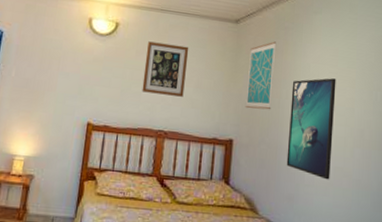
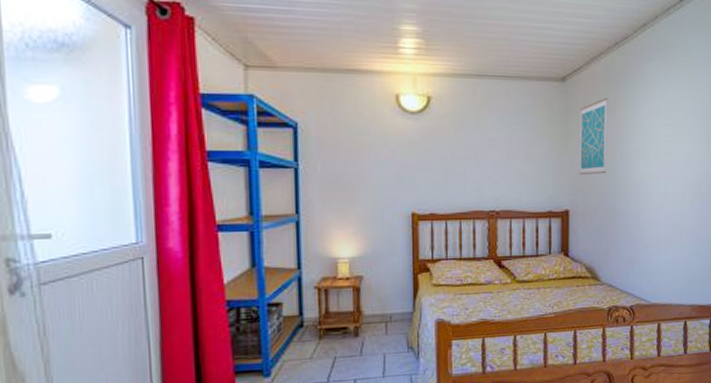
wall art: present [142,41,189,97] -> none [465,114,513,172]
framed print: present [286,78,336,180] -> none [625,131,672,238]

